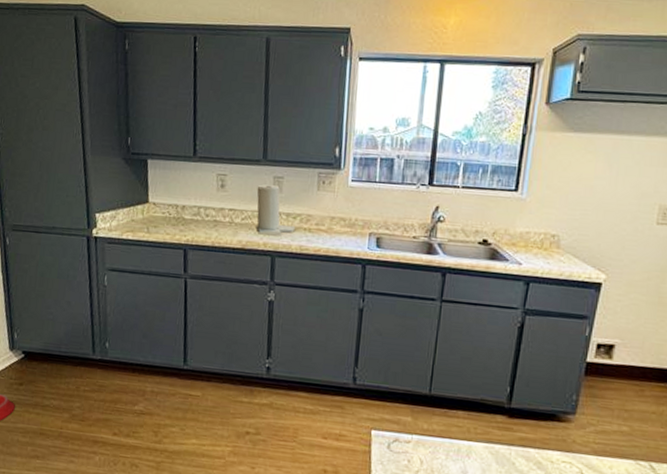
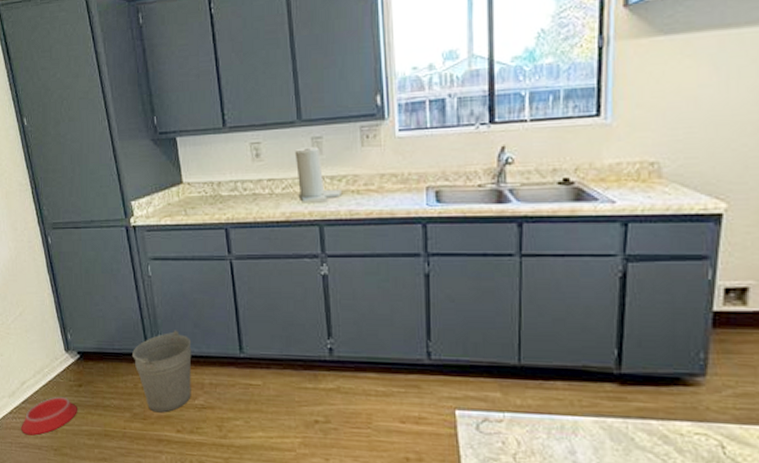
bucket: none [78,338,138,416] -> present [132,330,192,413]

